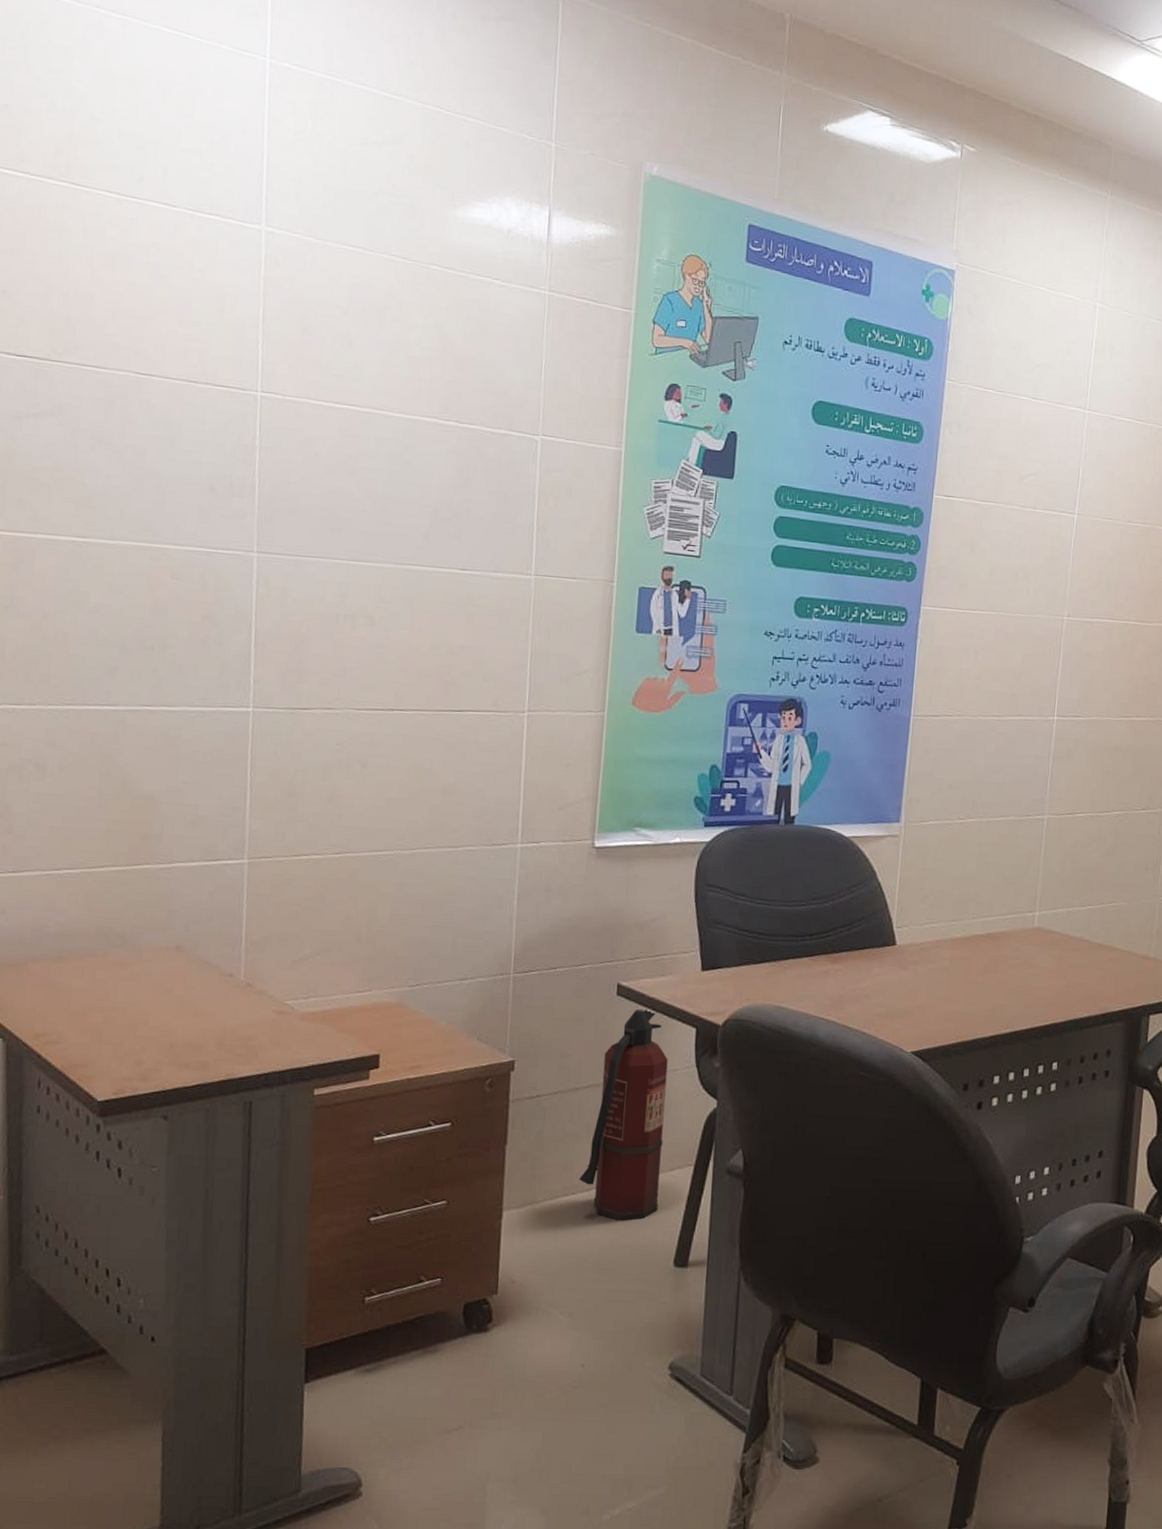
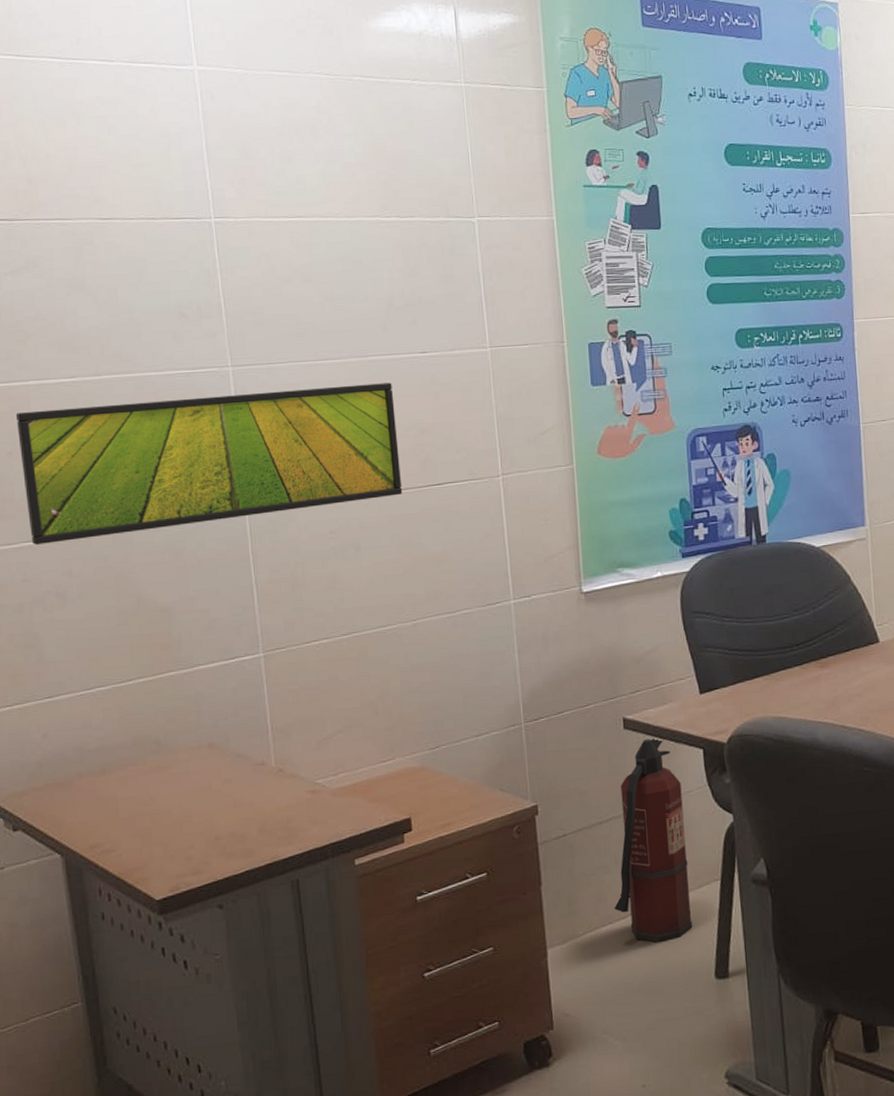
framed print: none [16,566,425,716] -> present [15,382,403,546]

